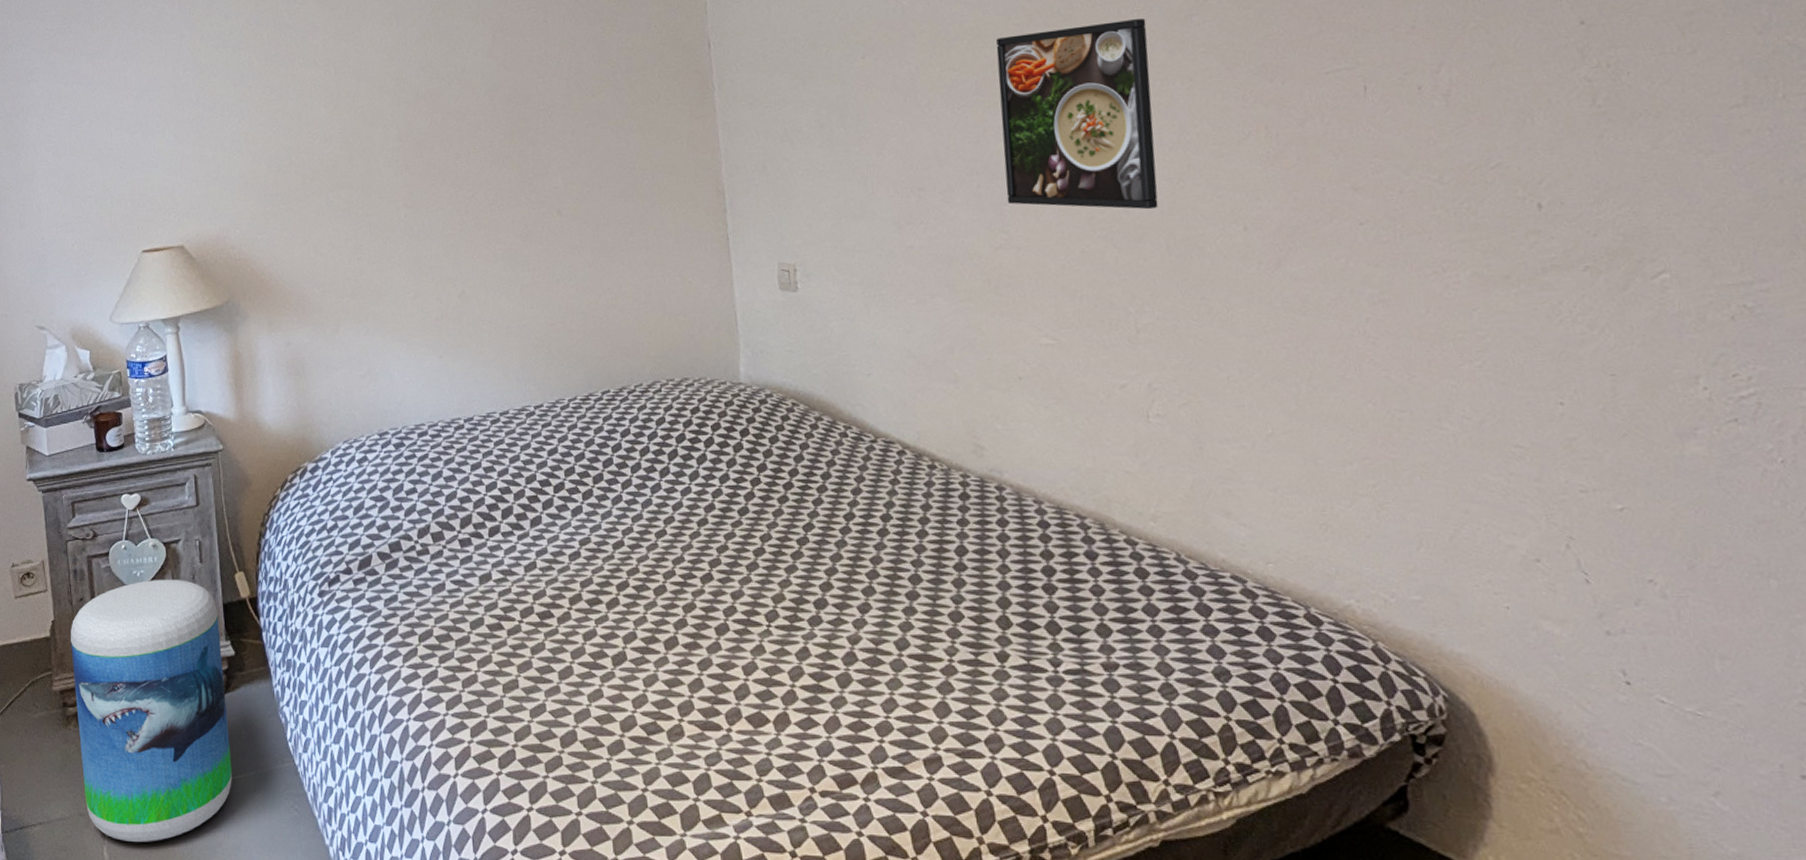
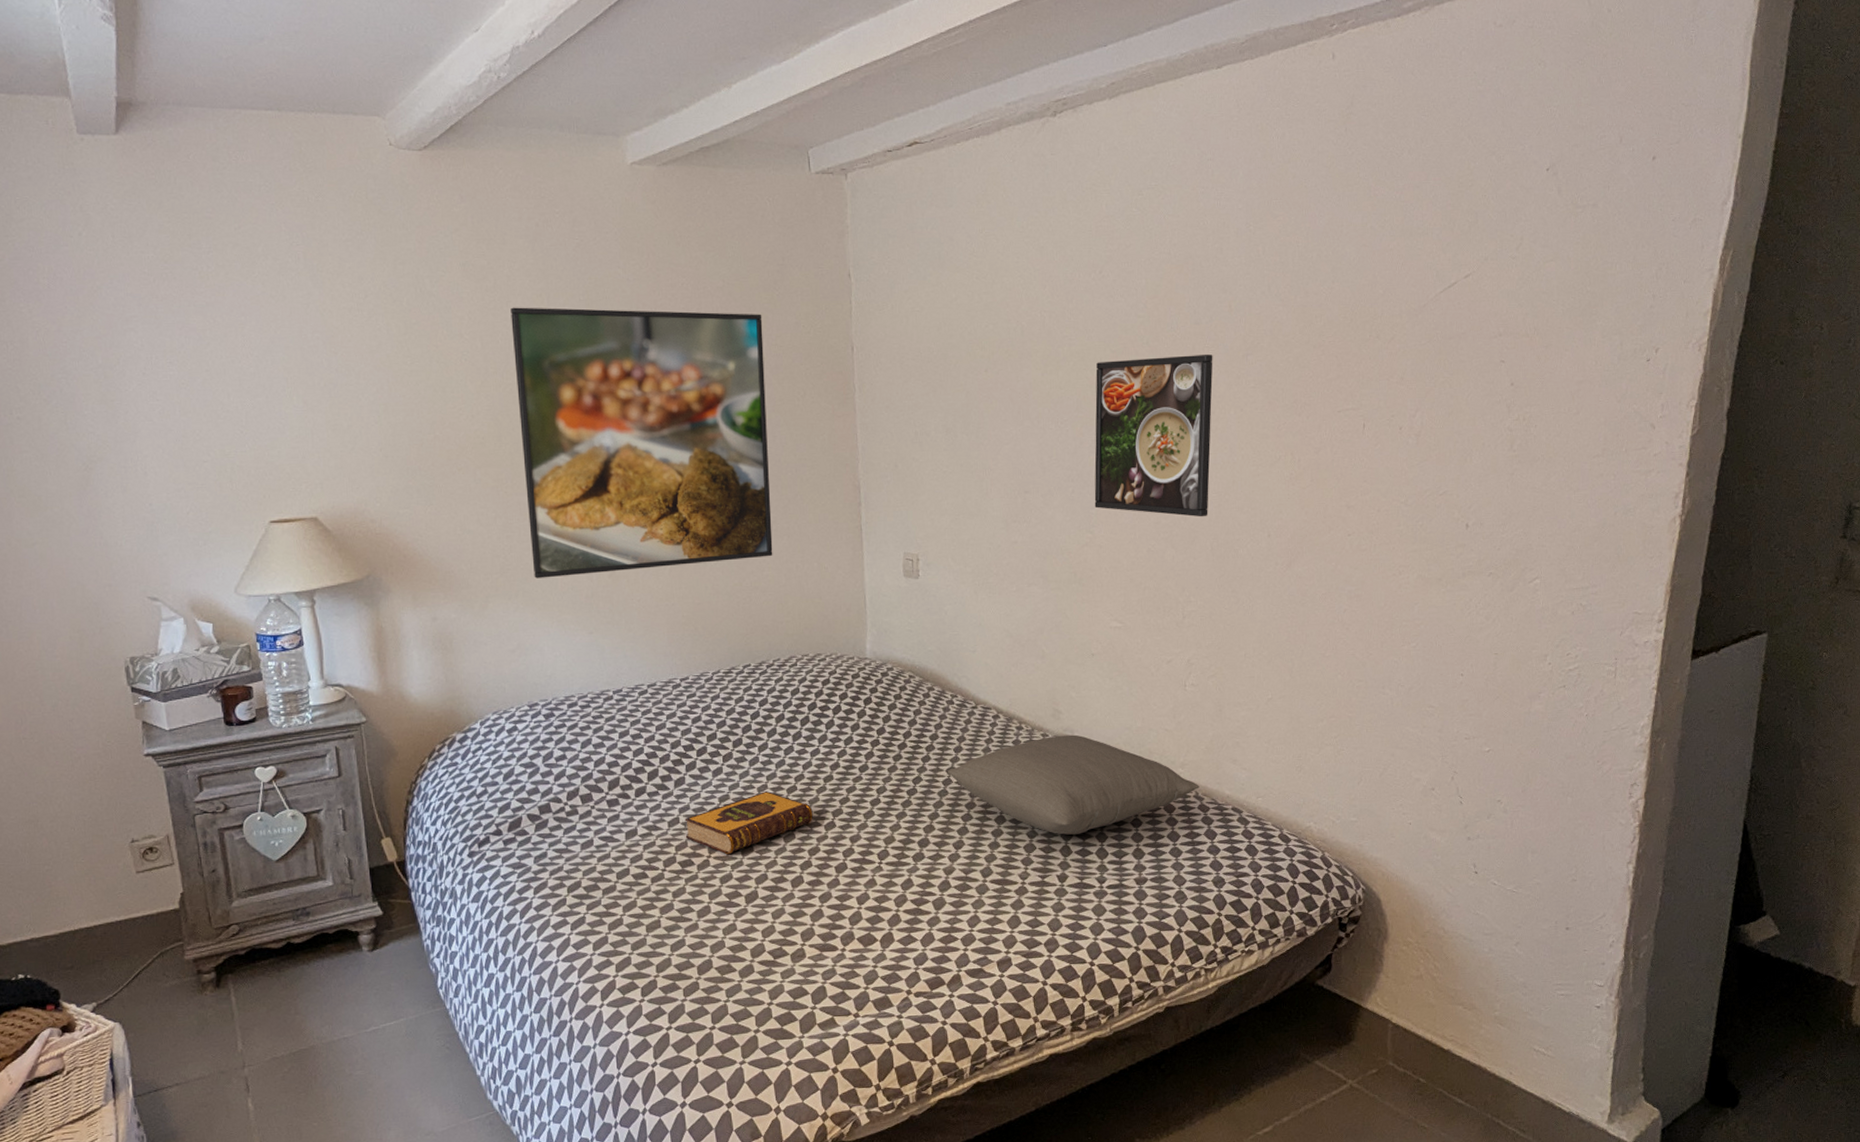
stool: present [71,579,232,842] -> none [202,847,382,1092]
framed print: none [361,17,631,301] -> present [510,307,773,578]
hardback book: none [542,535,687,607] -> present [684,791,813,855]
pillow: none [845,476,1181,602] -> present [948,734,1199,835]

